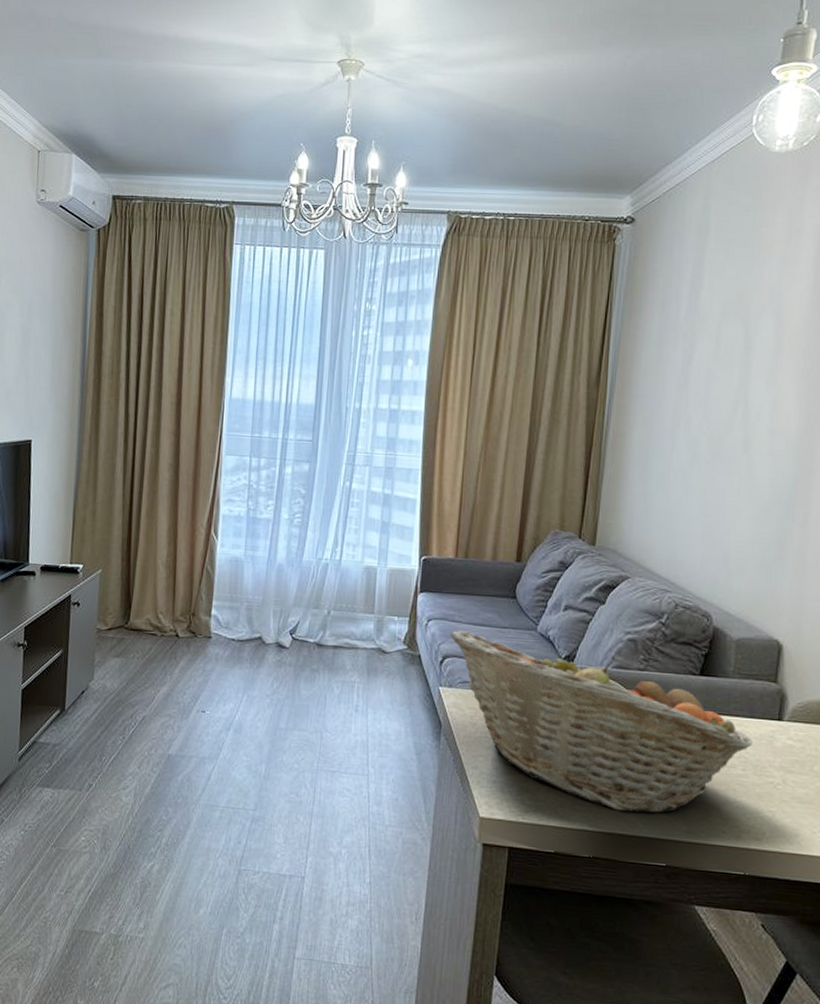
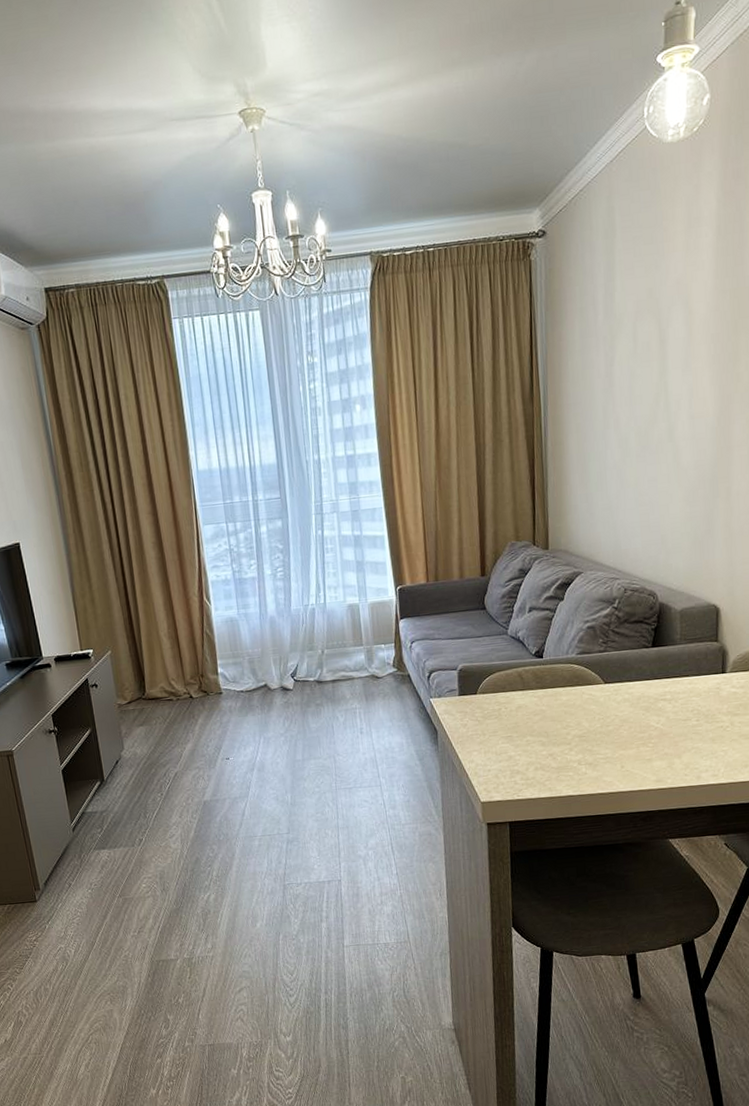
fruit basket: present [449,629,752,814] -> none [432,643,702,775]

